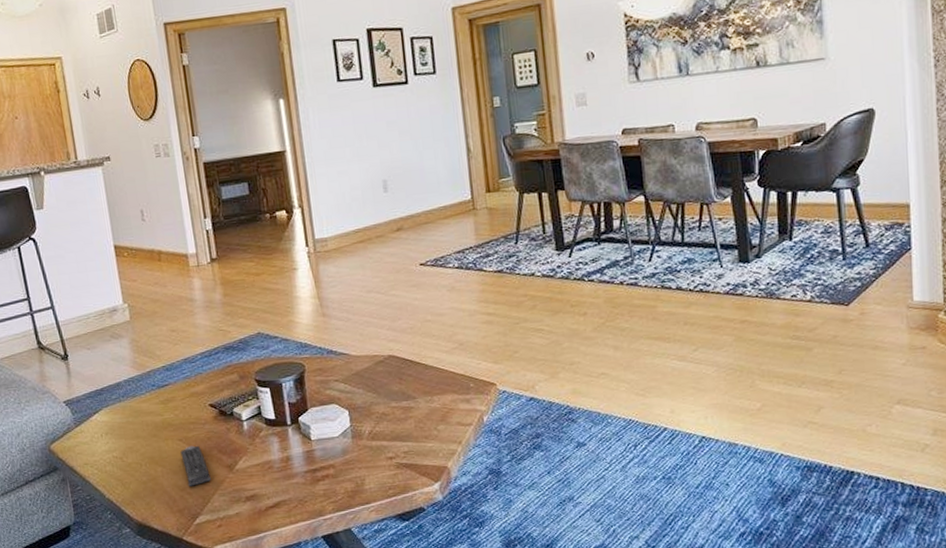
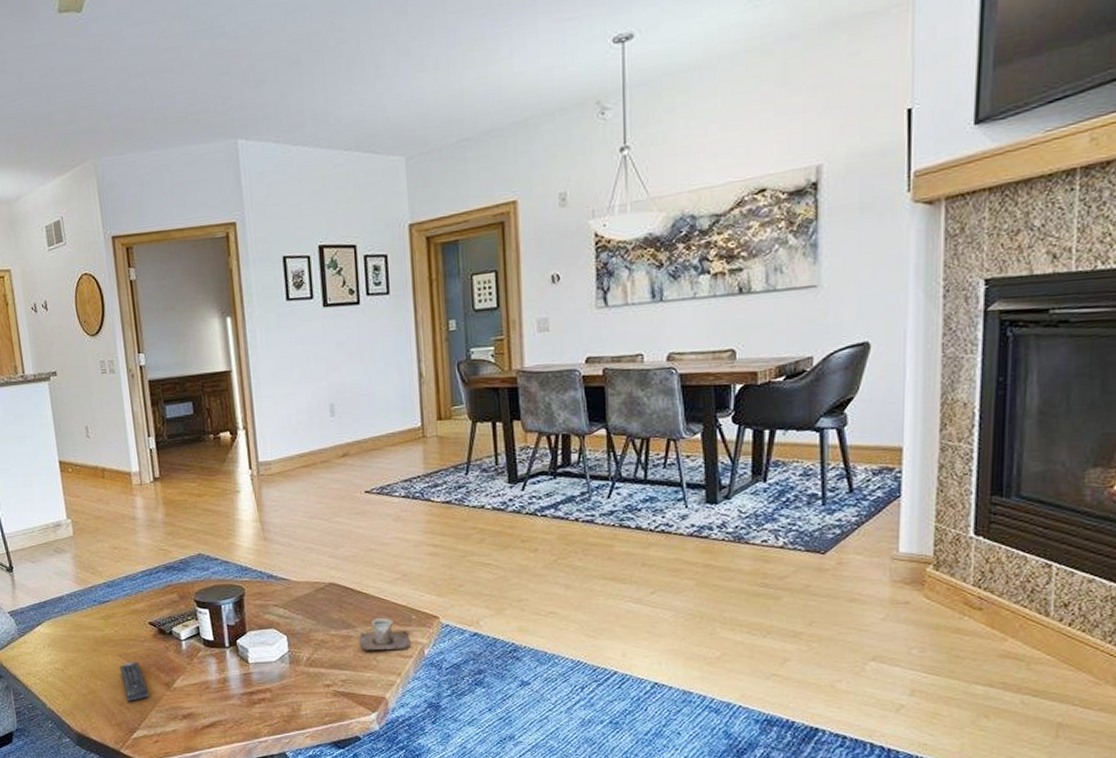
cup: none [419,388,470,422] -> present [359,618,411,651]

